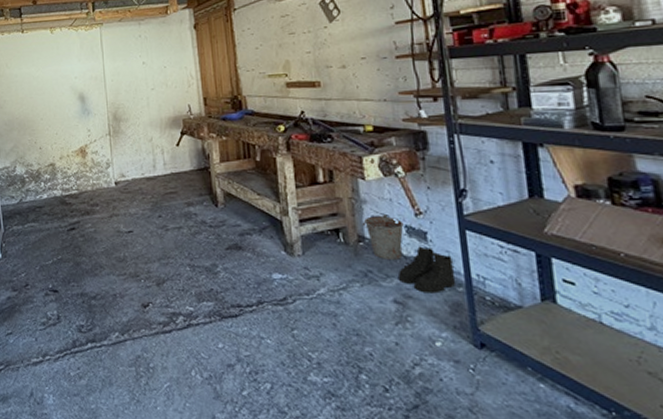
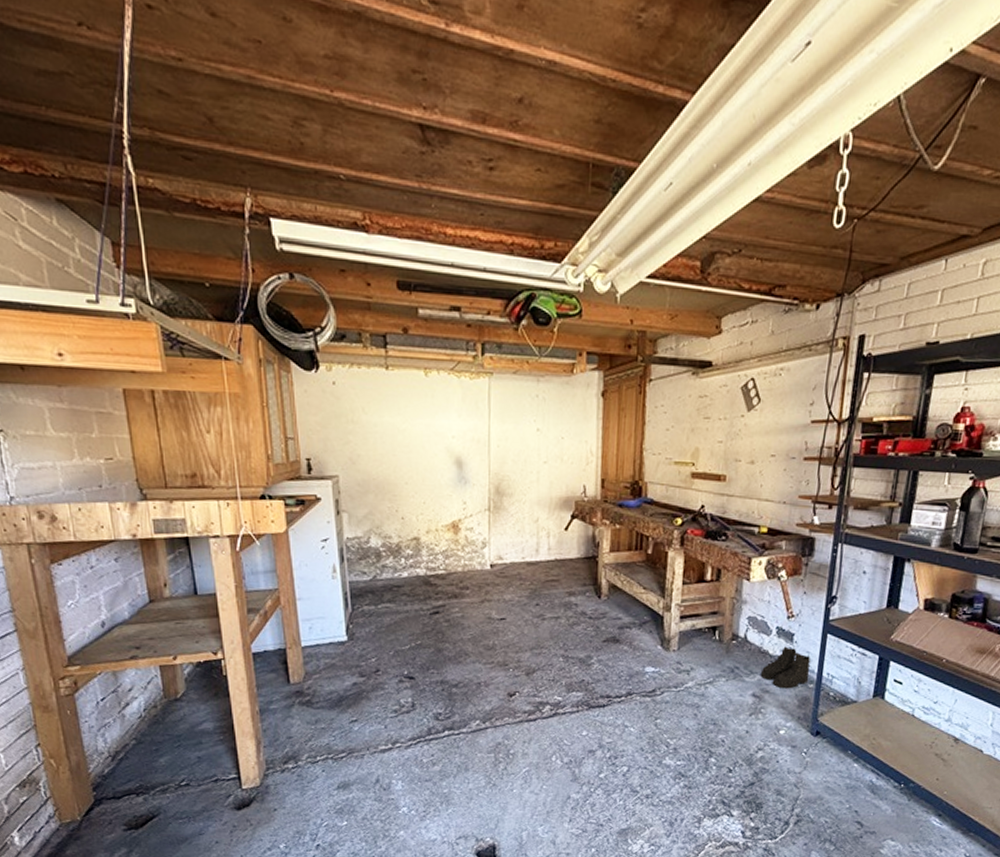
bucket: present [362,215,404,260] -> none [738,616,776,658]

